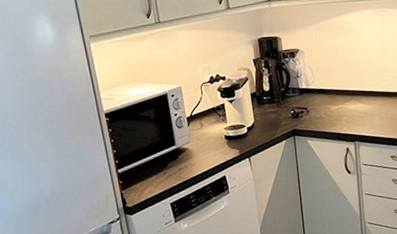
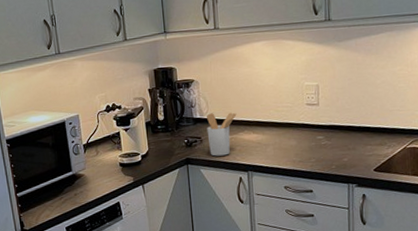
utensil holder: none [312,82,343,127] -> present [206,112,237,157]

